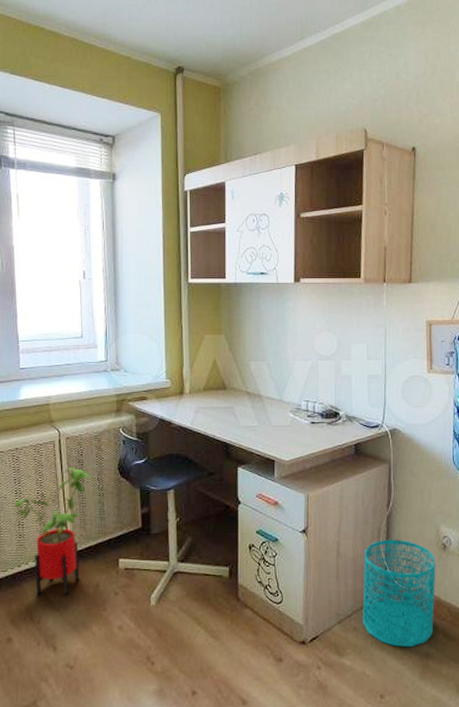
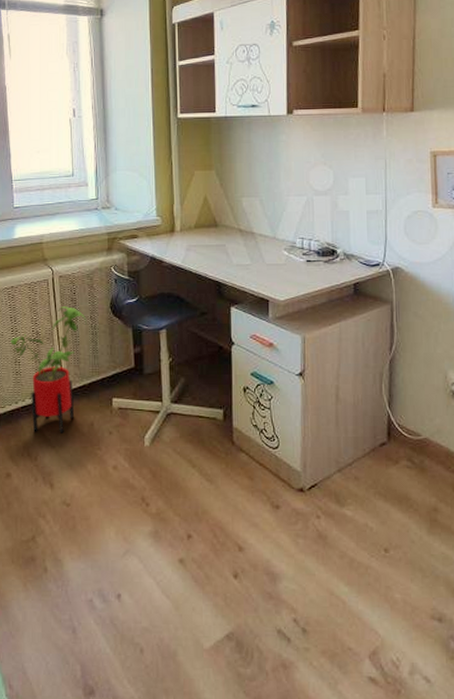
wastebasket: present [362,539,436,648] -> none [364,384,444,500]

